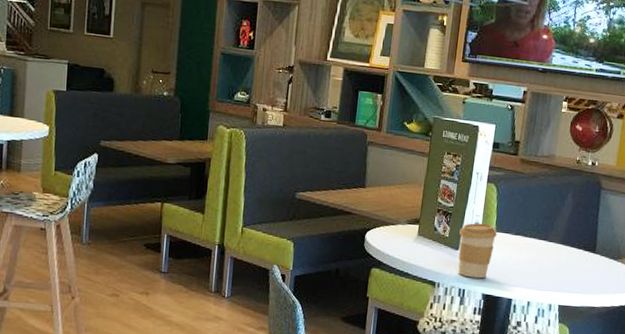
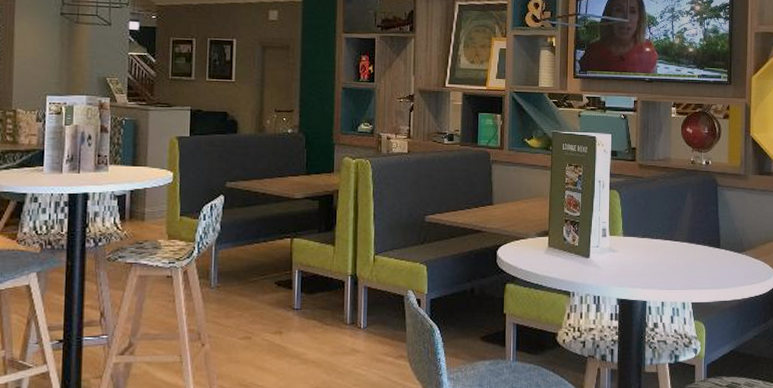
coffee cup: present [458,223,498,279] -> none [588,229,625,284]

